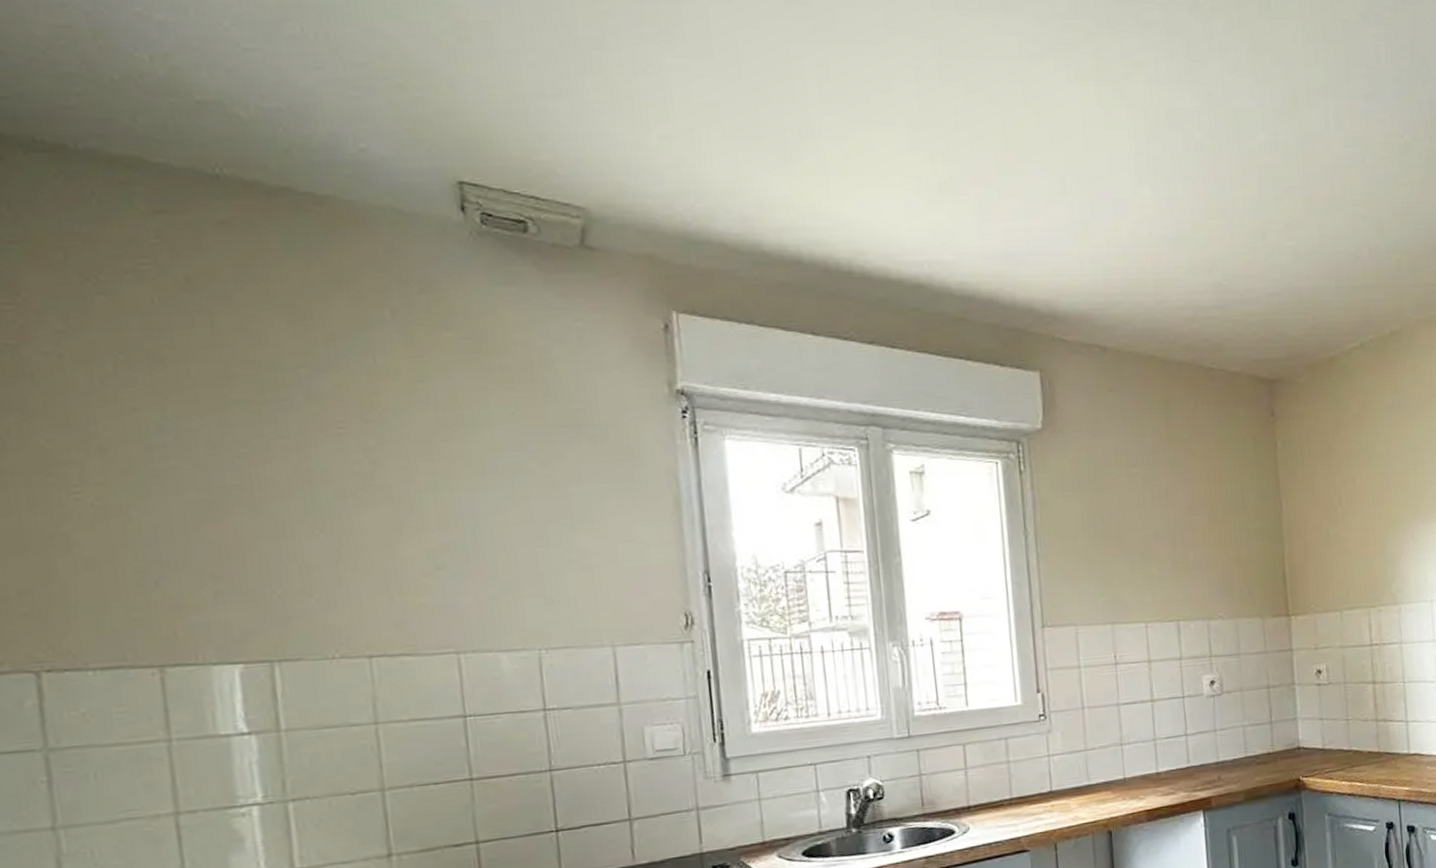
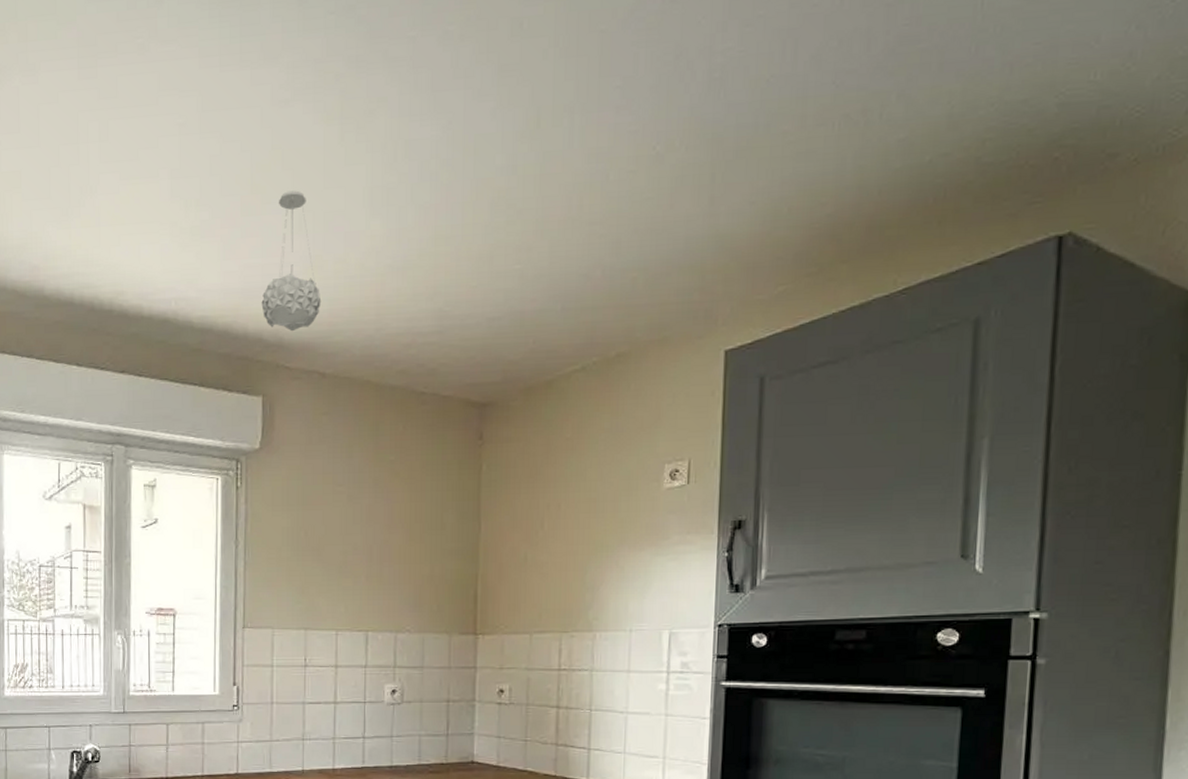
pendant light: none [1028,151,1095,302] -> present [261,190,322,332]

